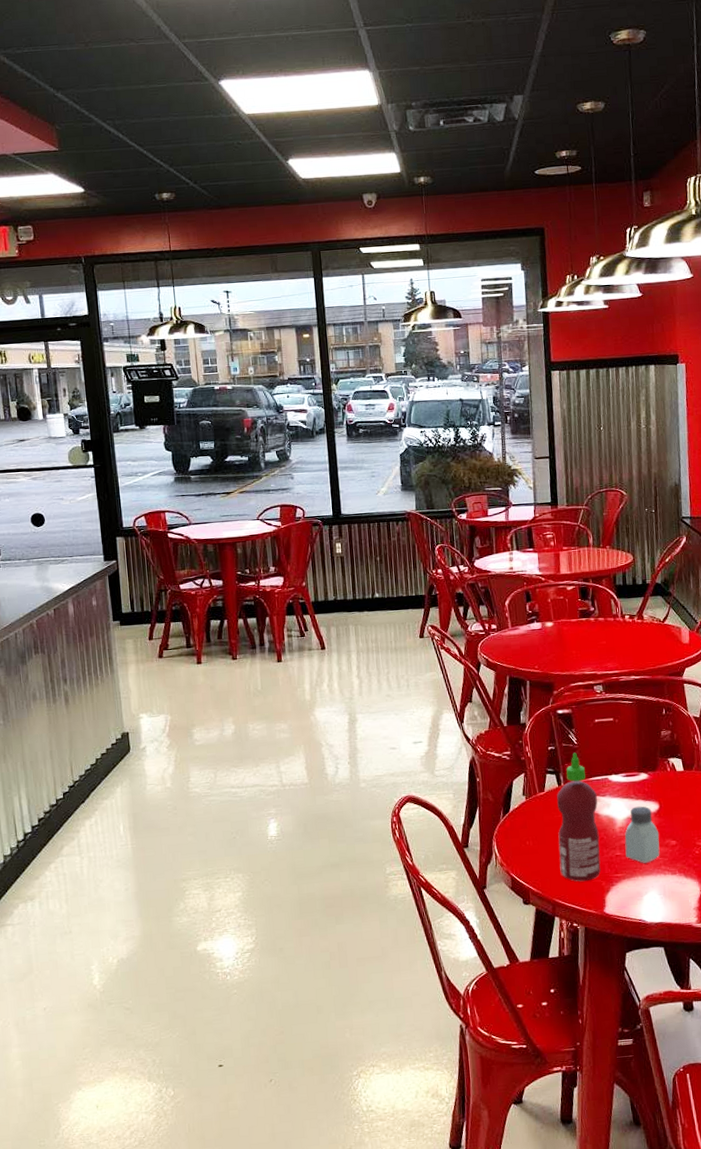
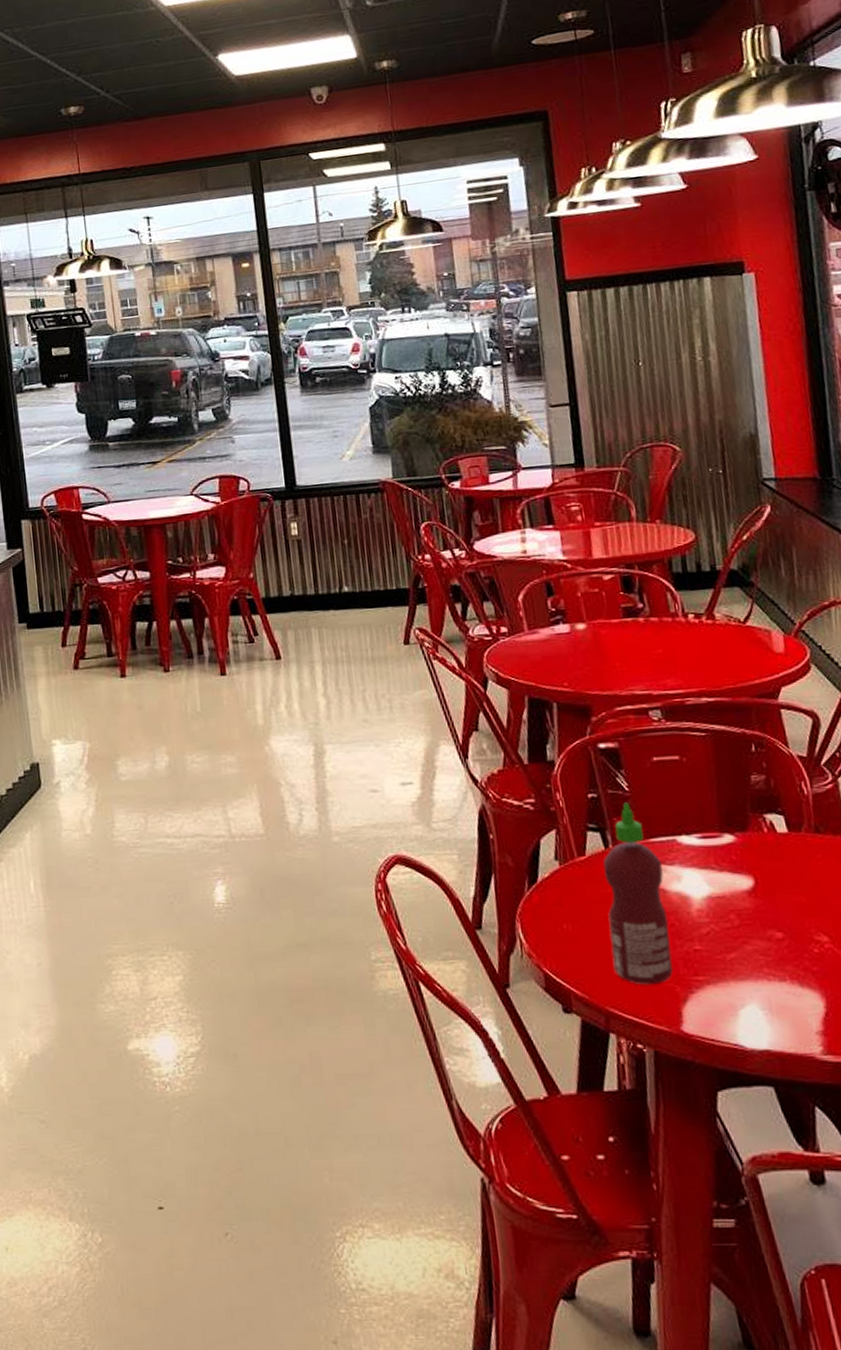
saltshaker: present [624,806,660,864] -> none [705,880,760,964]

